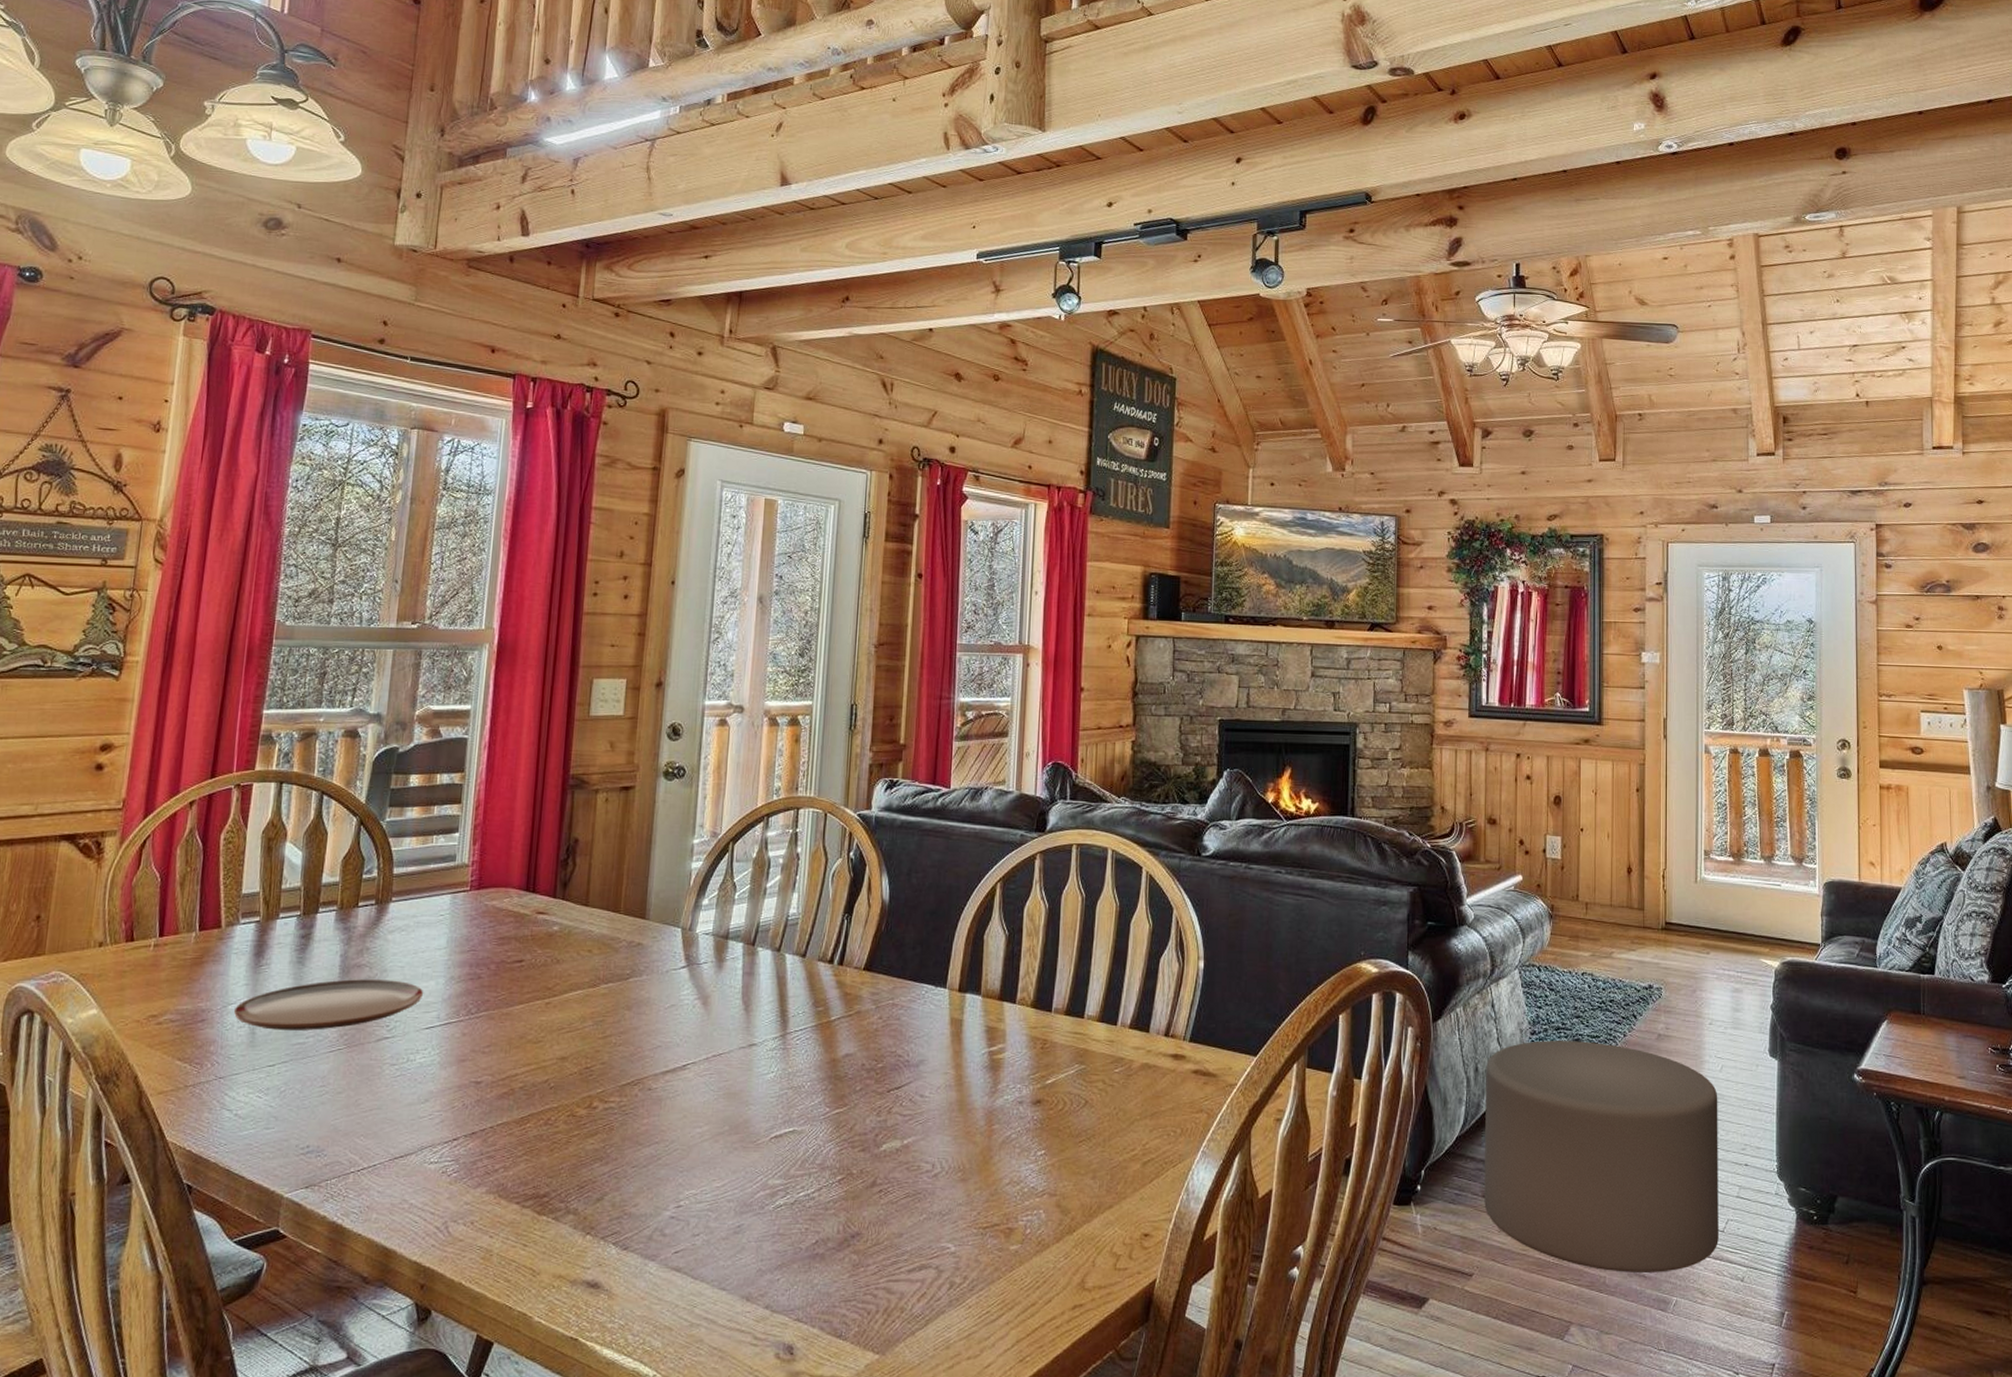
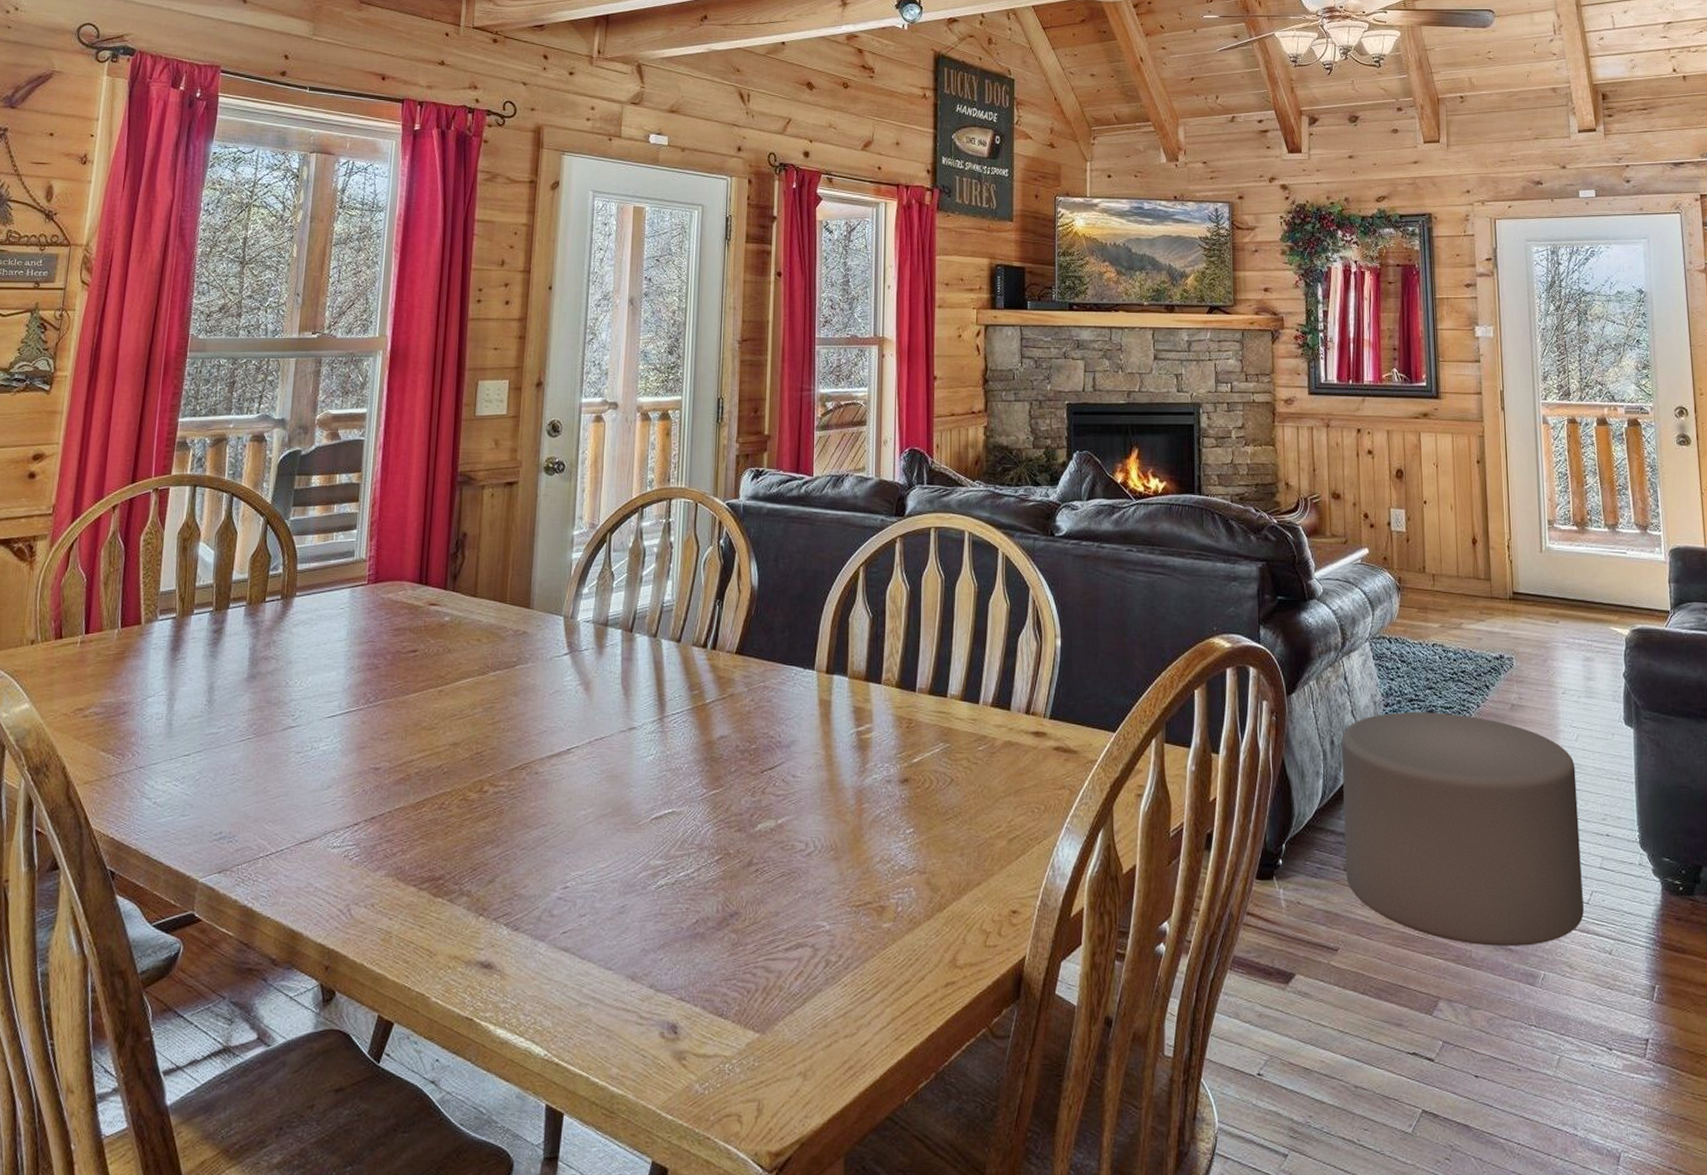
plate: present [234,979,424,1030] -> none [153,671,326,721]

